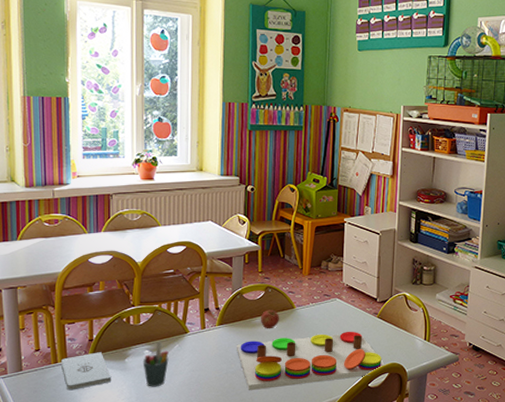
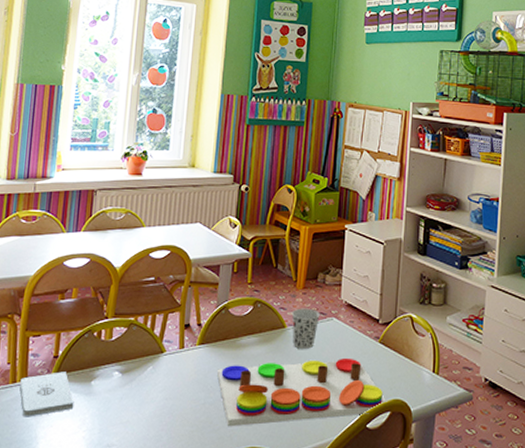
pen holder: present [142,342,169,387] -> none [110,362,141,417]
apple: present [260,310,280,329] -> none [246,328,269,352]
cup: none [299,291,325,326] -> present [291,308,320,350]

